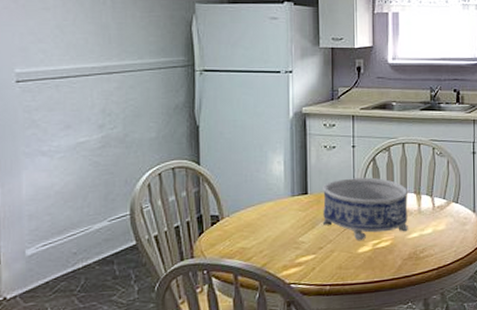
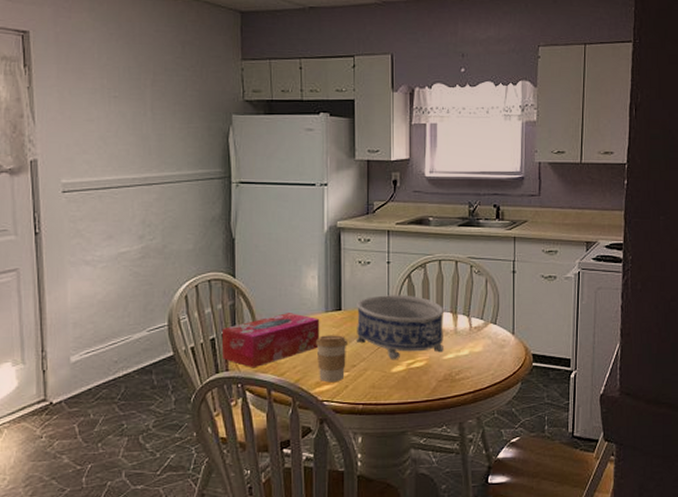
tissue box: none [186,198,287,255] -> present [221,313,320,368]
coffee cup: none [283,218,314,266] -> present [316,335,347,383]

